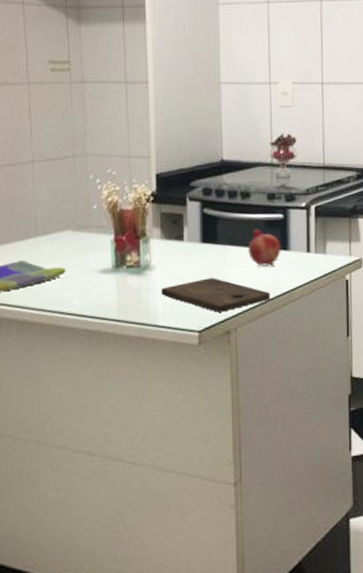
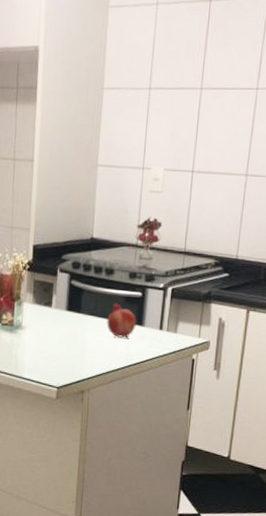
cutting board: present [161,278,271,312] -> none [29,342,123,374]

